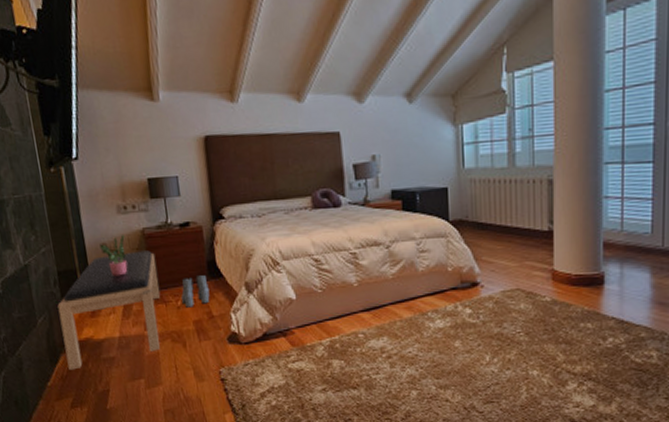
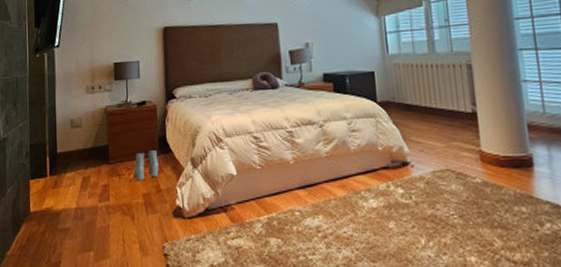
bench: present [57,250,160,370] -> none [26,126,115,240]
potted plant: present [99,235,128,277] -> none [68,112,91,150]

